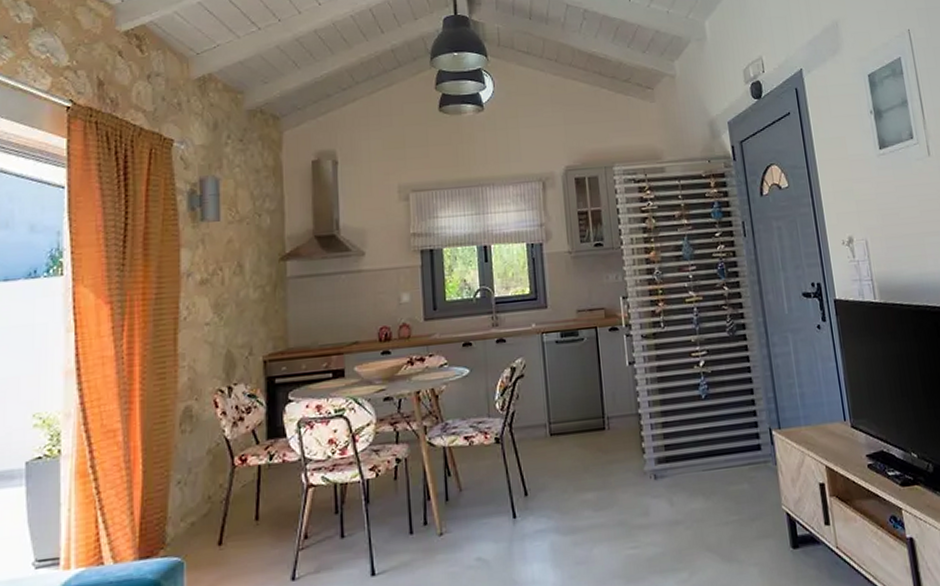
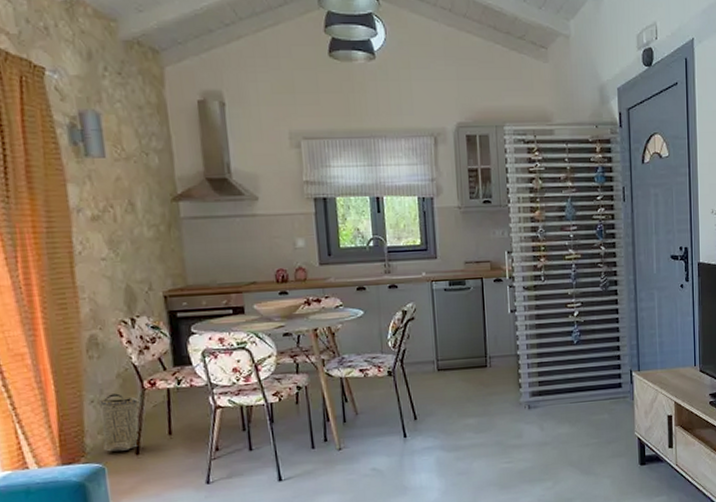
basket: none [185,472,231,543] -> present [99,393,145,452]

